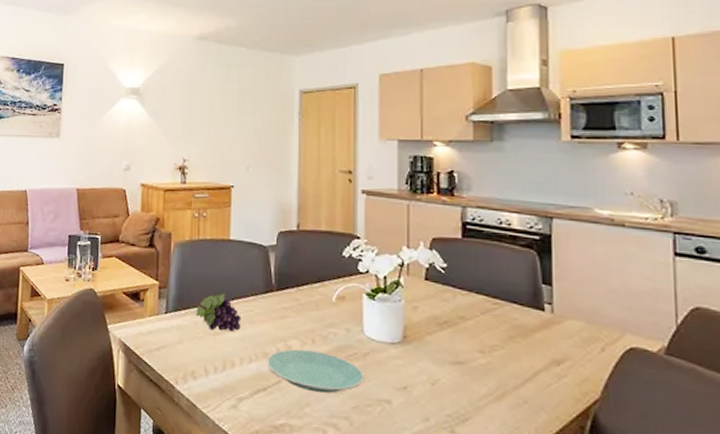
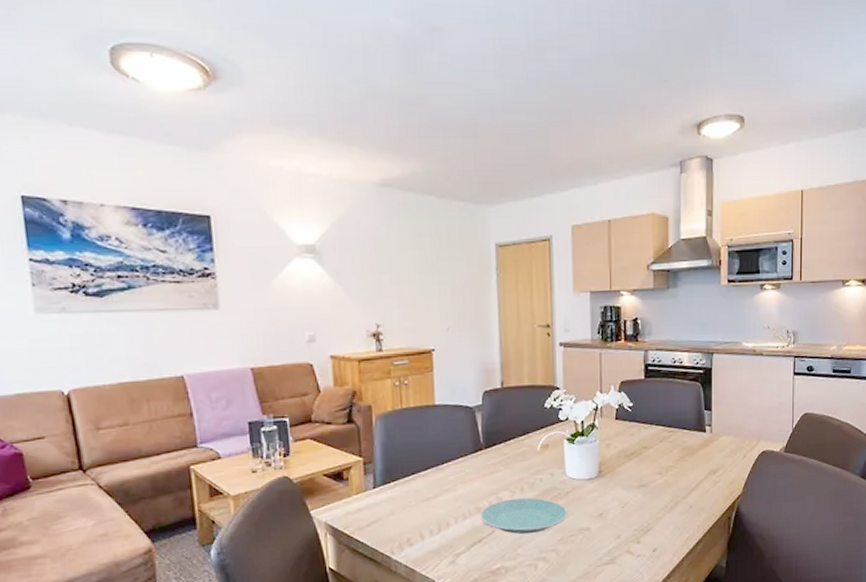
fruit: present [195,293,241,332] -> none [405,459,453,496]

